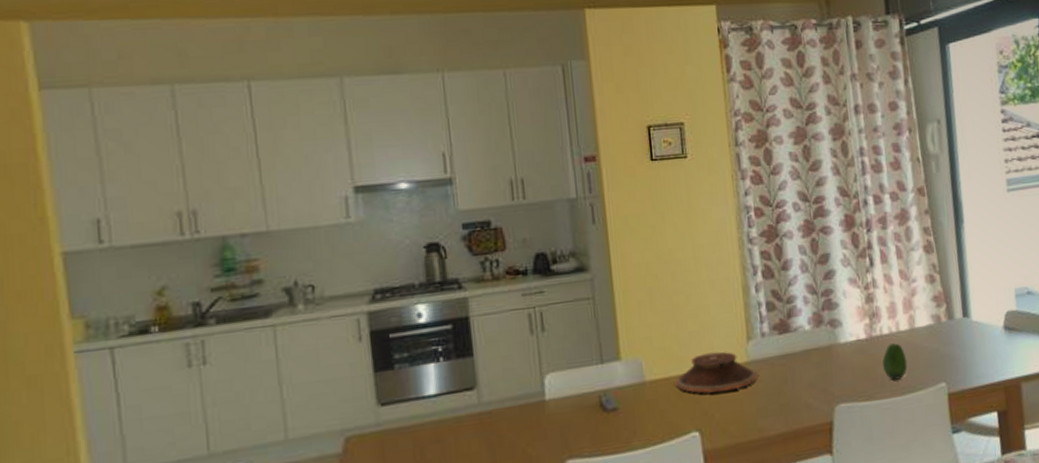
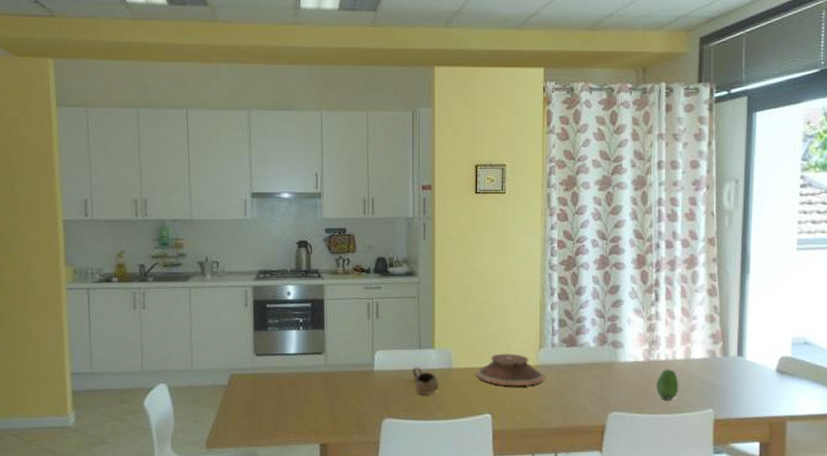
cup: none [595,385,632,421] -> present [412,366,439,394]

